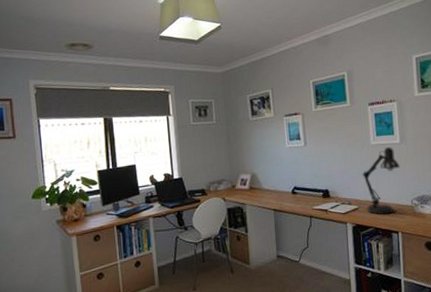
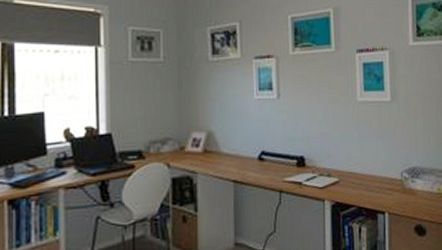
desk lamp: present [362,146,400,215] -> none [345,105,389,190]

